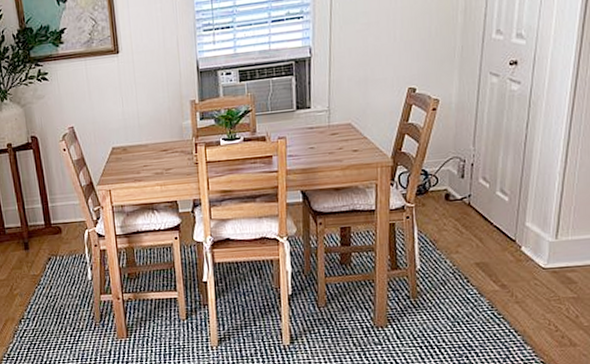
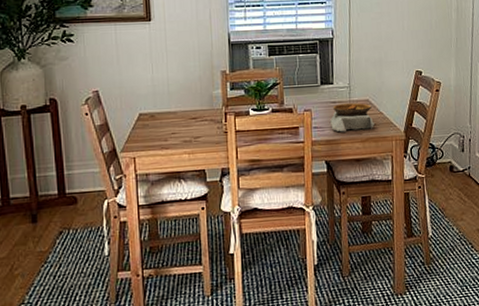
bowl: none [307,127,358,160] -> present [330,103,376,132]

